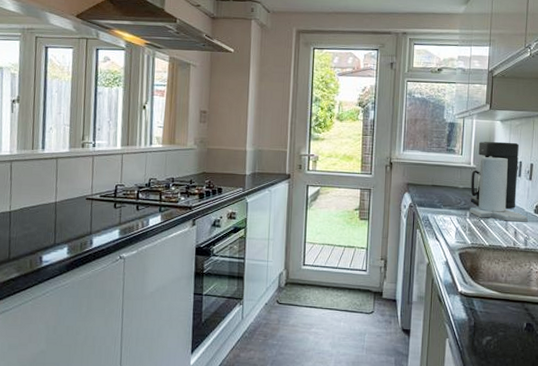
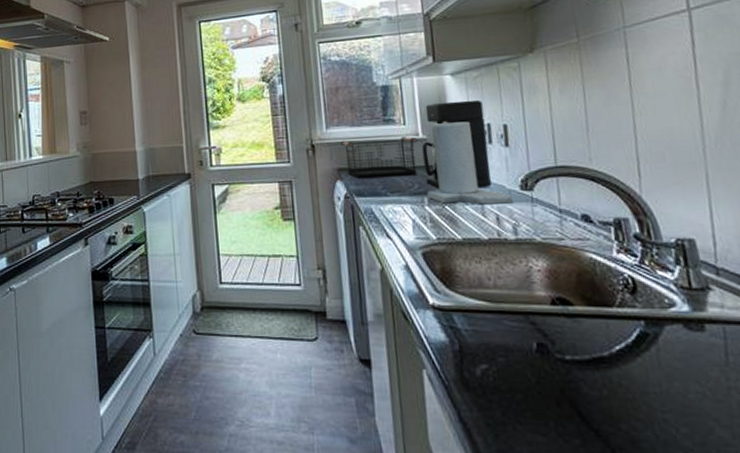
dish rack: none [413,161,469,194] -> present [341,136,418,178]

